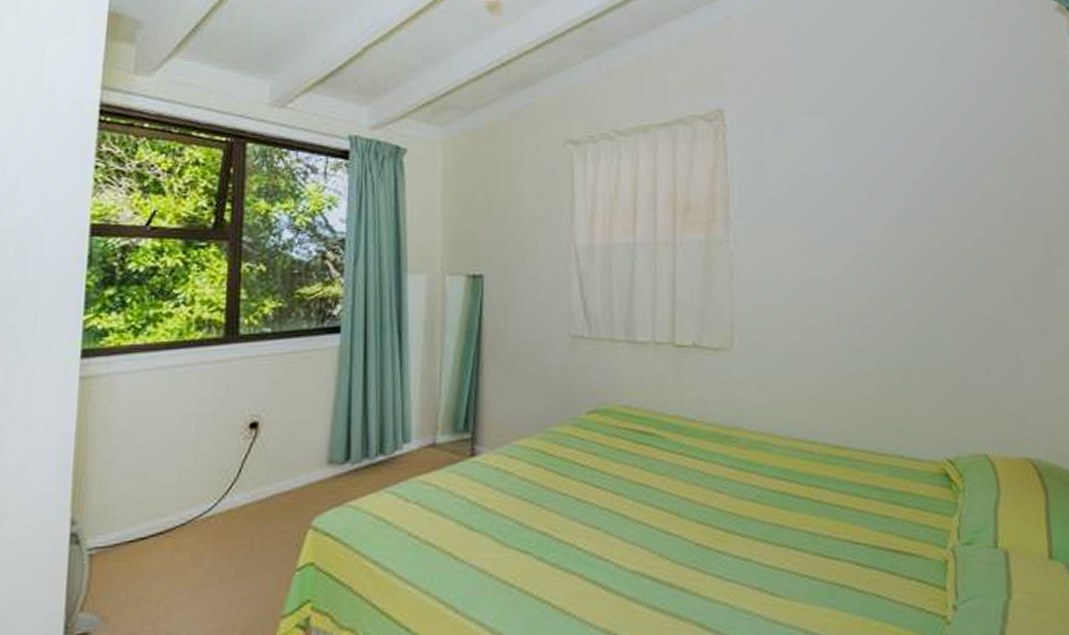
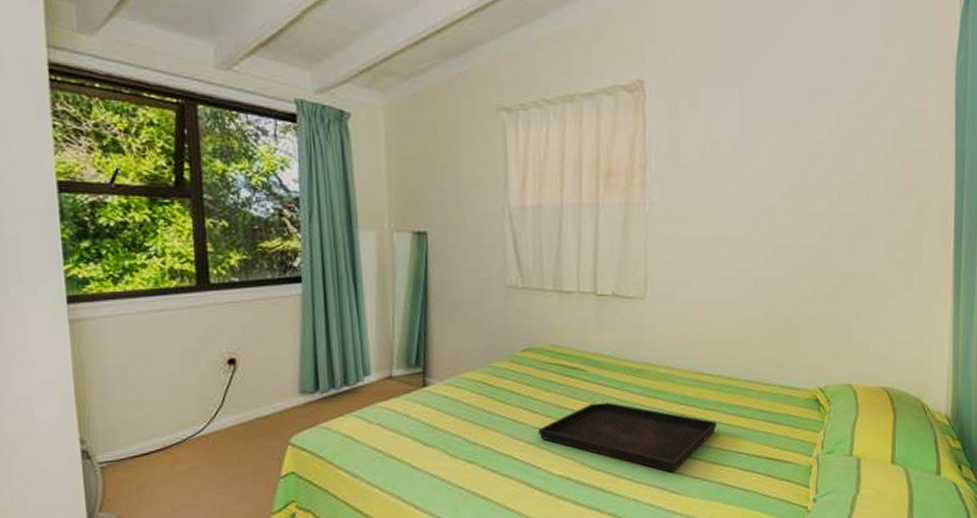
serving tray: none [605,475,824,568] -> present [537,401,717,472]

